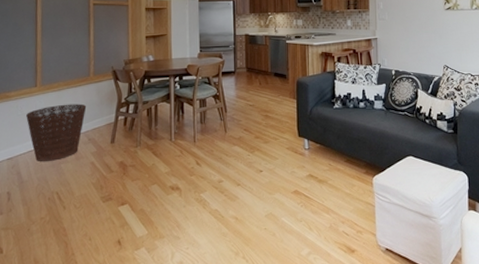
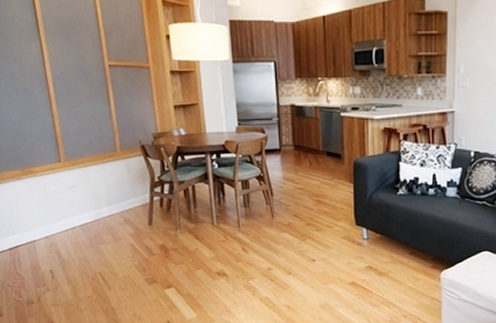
basket: present [26,103,87,161] -> none [55,182,118,241]

